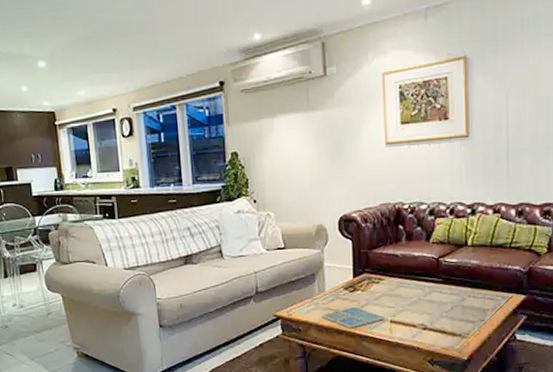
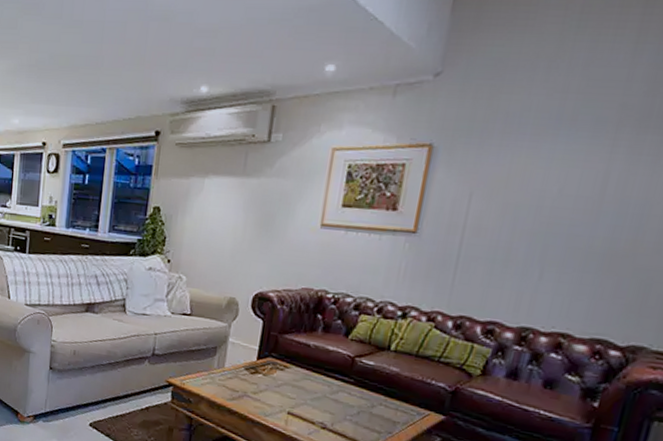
drink coaster: present [321,306,385,329] -> none [215,389,283,412]

